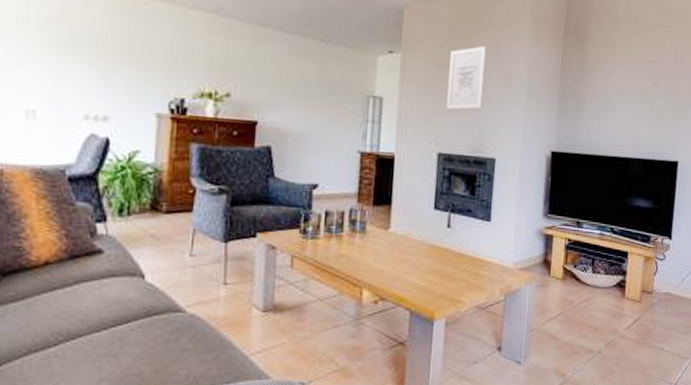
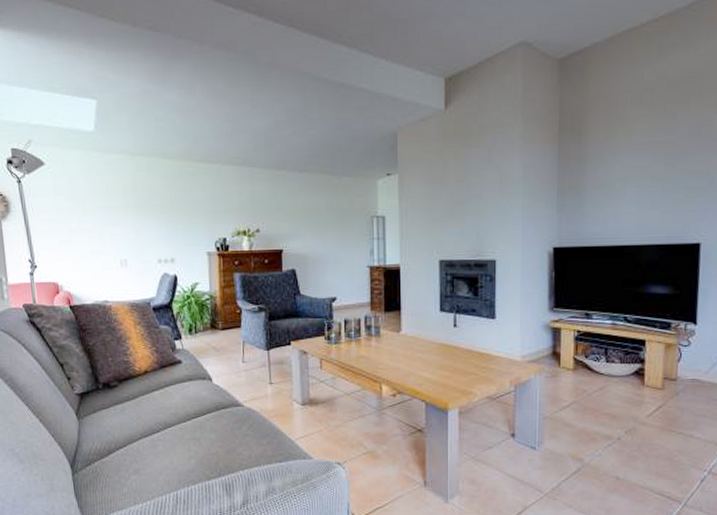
wall art: present [446,45,486,110] -> none [444,154,480,220]

